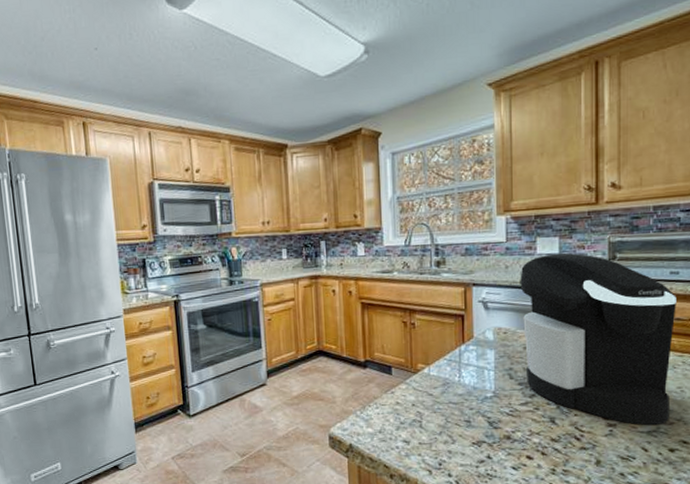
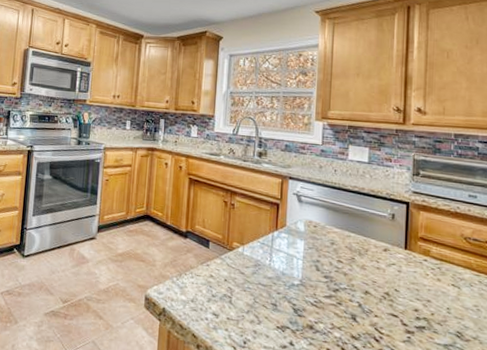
coffee maker: present [520,253,677,426] -> none [331,162,474,340]

